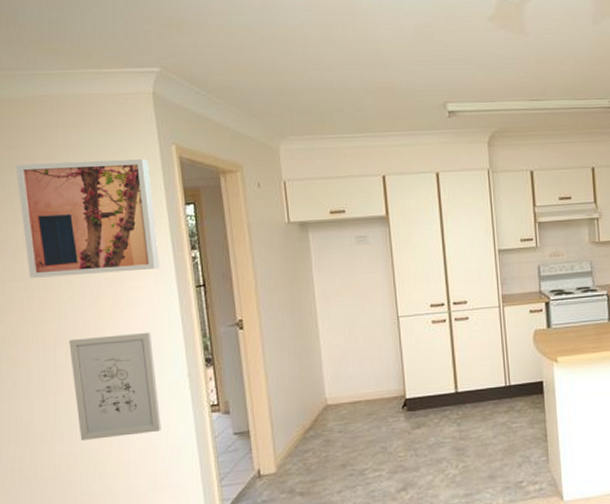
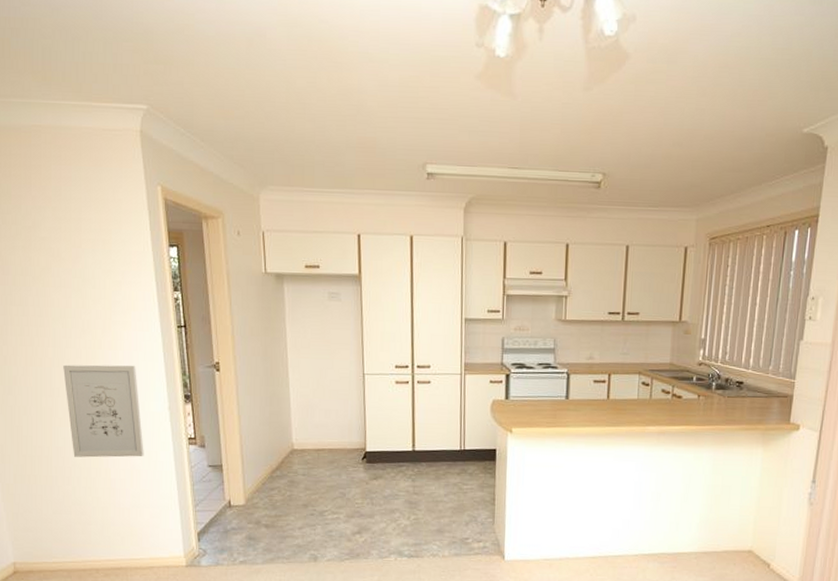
wall art: present [15,159,160,278] -> none [13,193,145,307]

